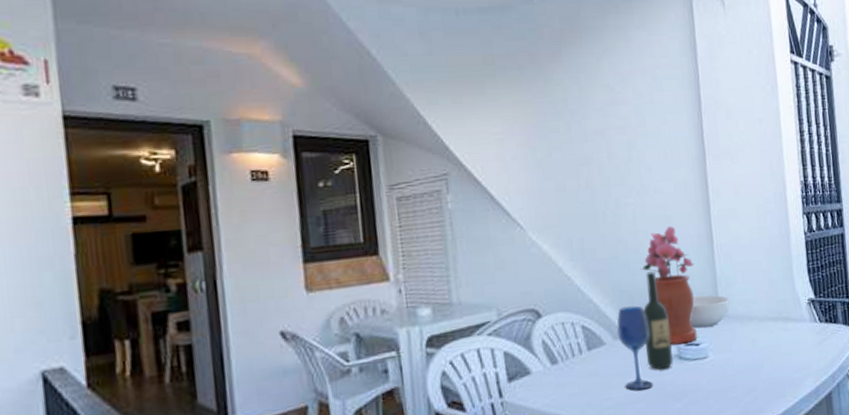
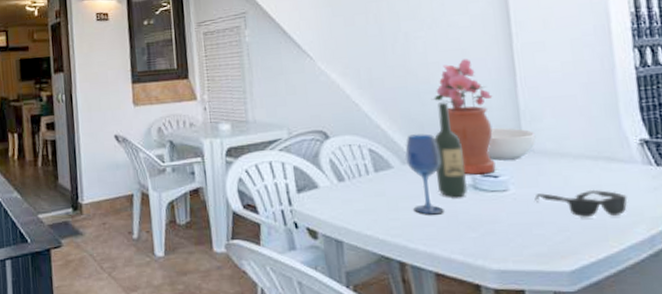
sunglasses: none [729,348,800,377] -> present [534,189,628,217]

